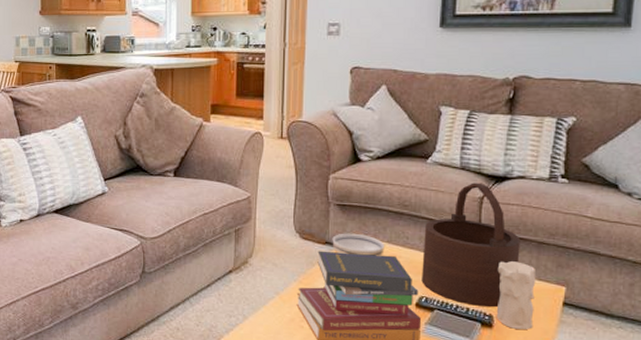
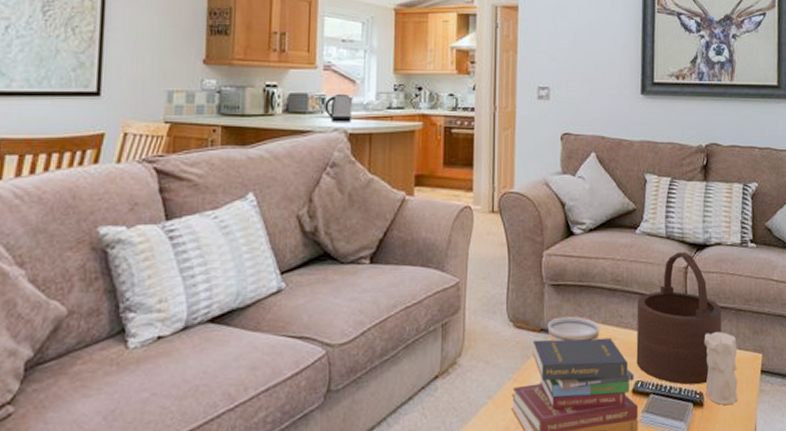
kettle: none [134,35,157,61] -> present [324,93,353,124]

